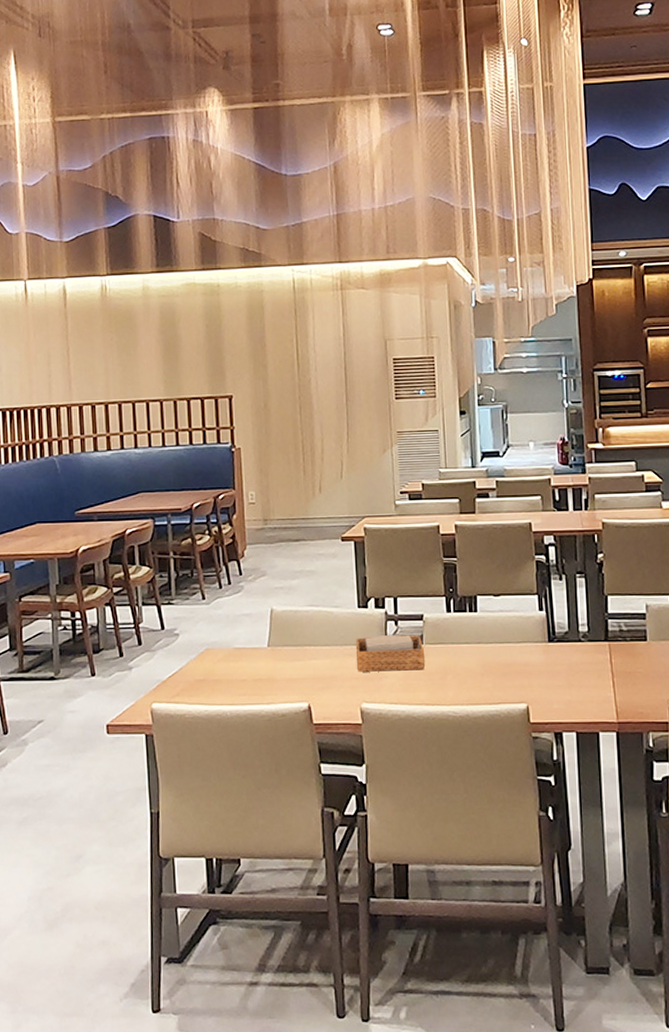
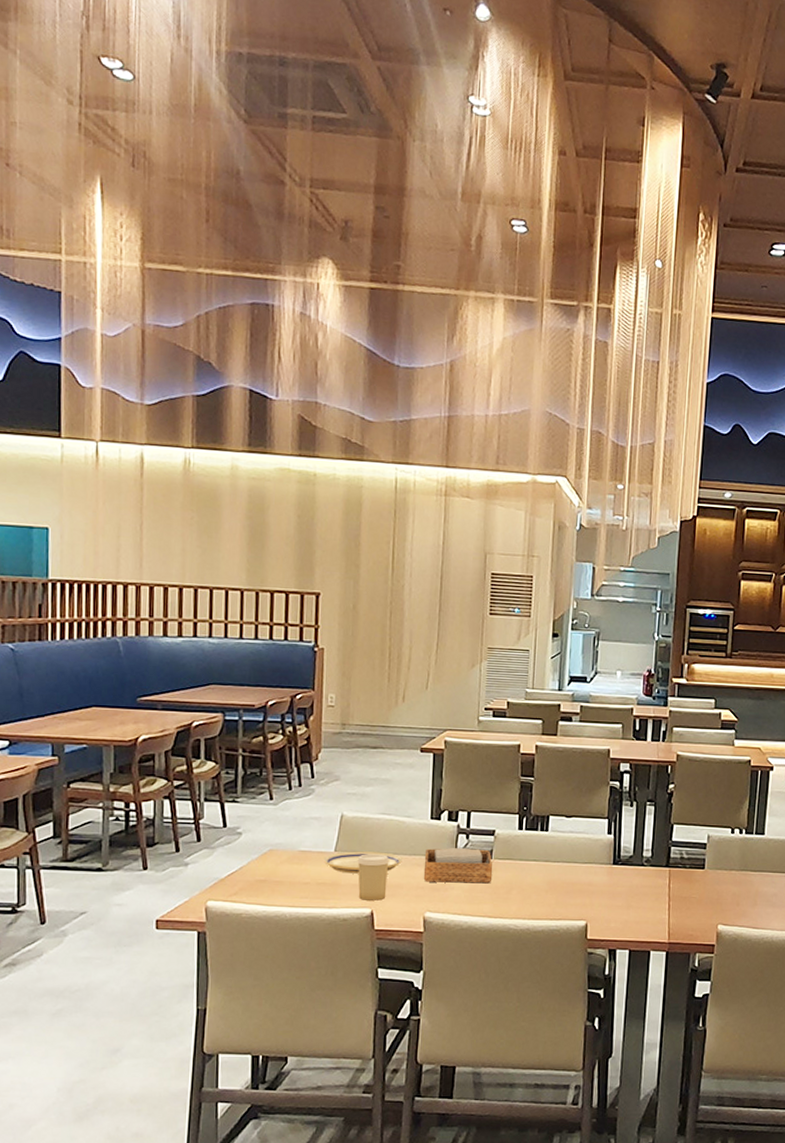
plate: none [258,644,334,668] -> present [323,851,402,874]
cup: none [290,647,322,694] -> present [357,854,390,901]

